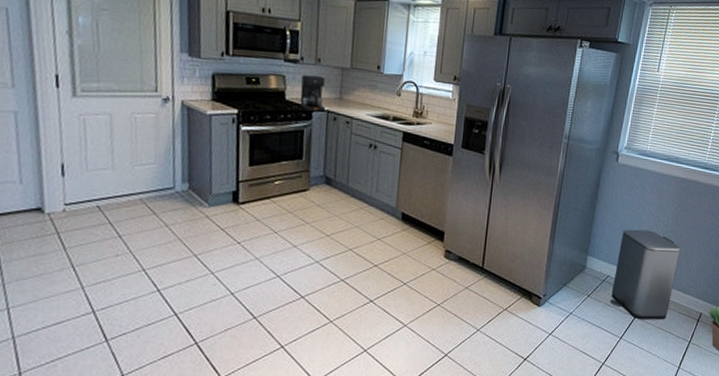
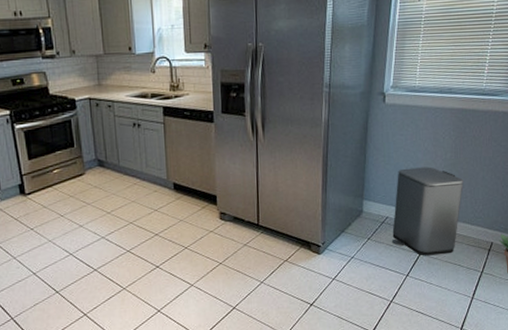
coffee maker: present [299,74,326,112] -> none [61,66,88,103]

